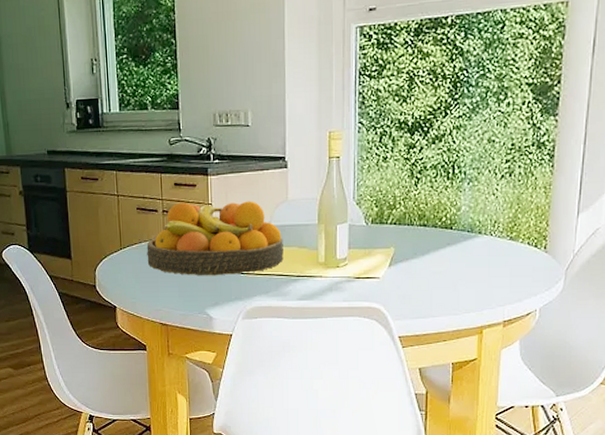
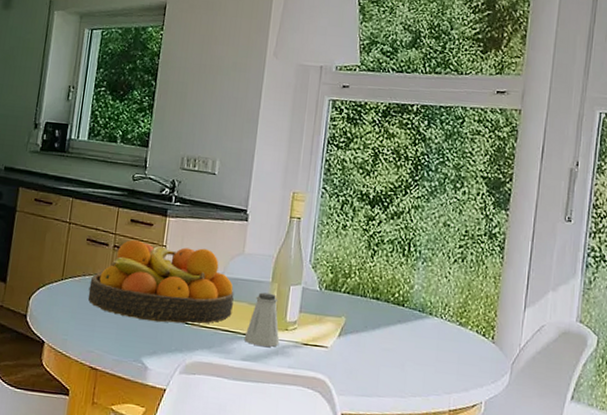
saltshaker: none [298,235,332,286] -> present [244,292,280,347]

